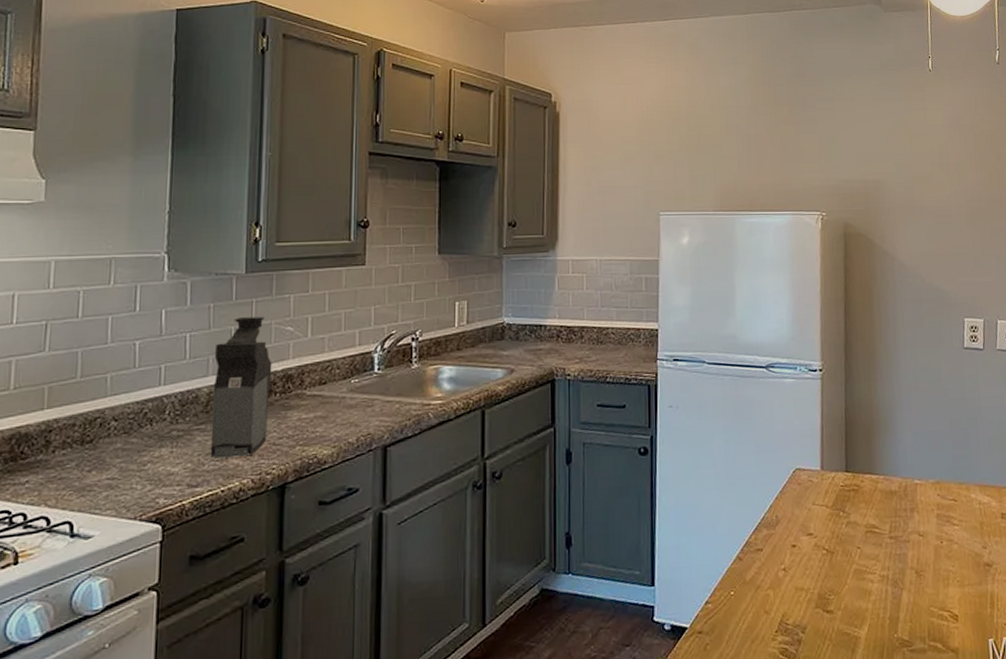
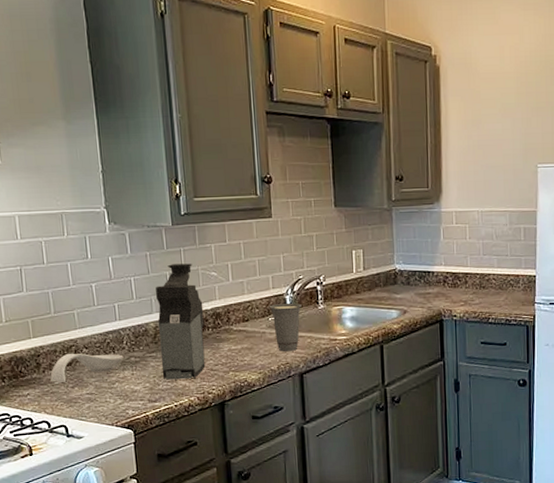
spoon rest: none [61,427,163,466] -> present [50,353,124,383]
cup: none [352,362,392,420] -> present [268,303,302,351]

